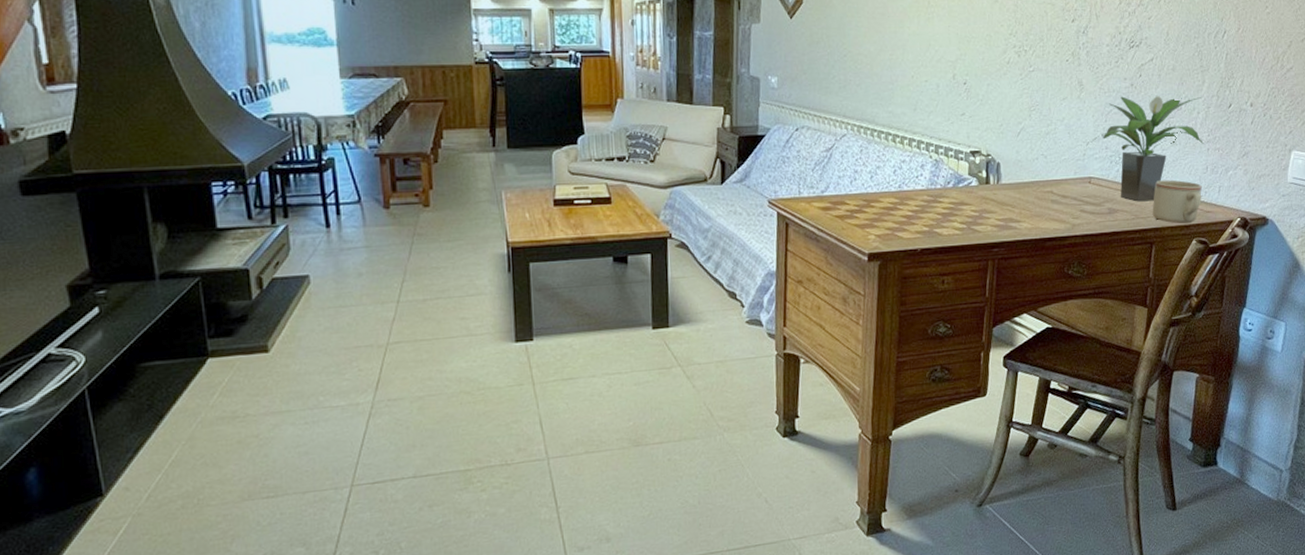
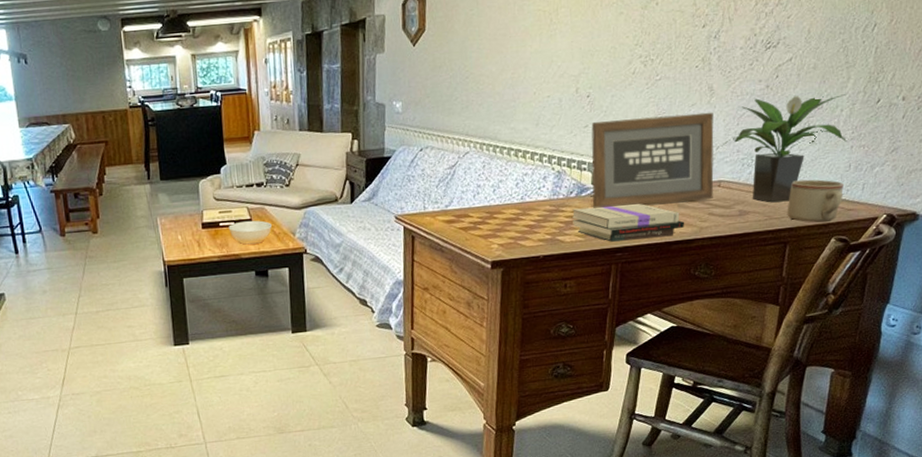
bowl: none [584,198,633,226] -> present [228,220,272,245]
books: none [949,196,1059,237] -> present [571,203,685,242]
picture frame: none [968,107,1085,200] -> present [591,112,714,208]

